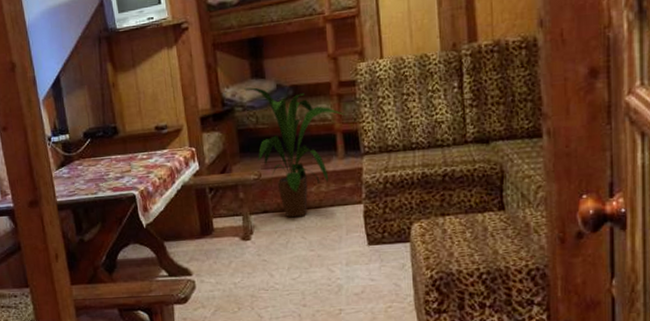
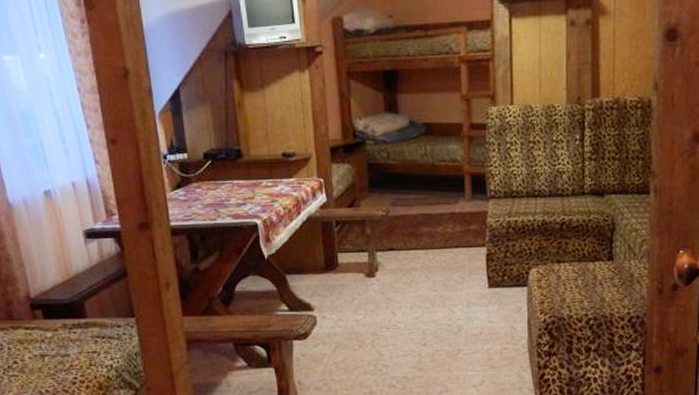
house plant: present [244,87,344,218] -> none [377,121,474,257]

